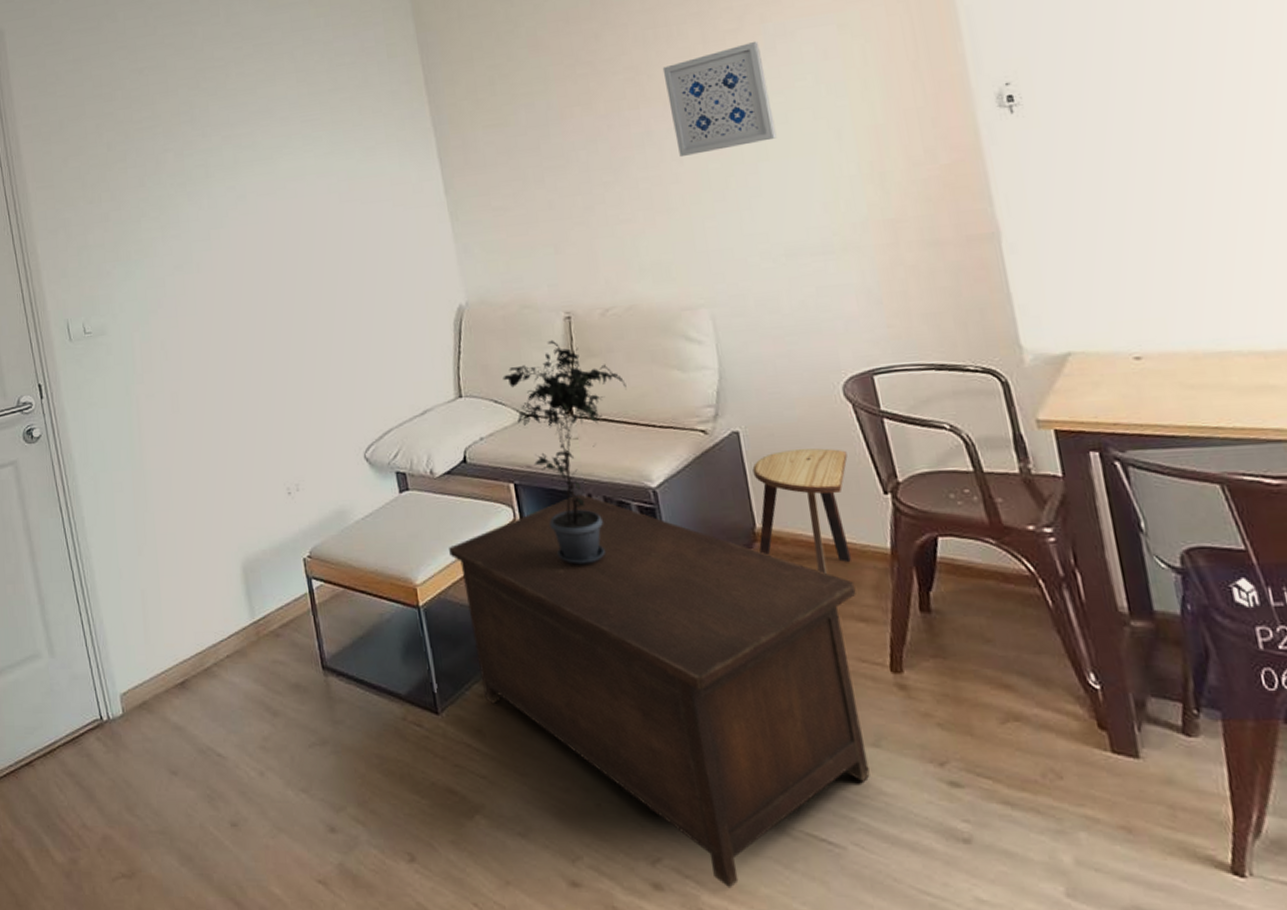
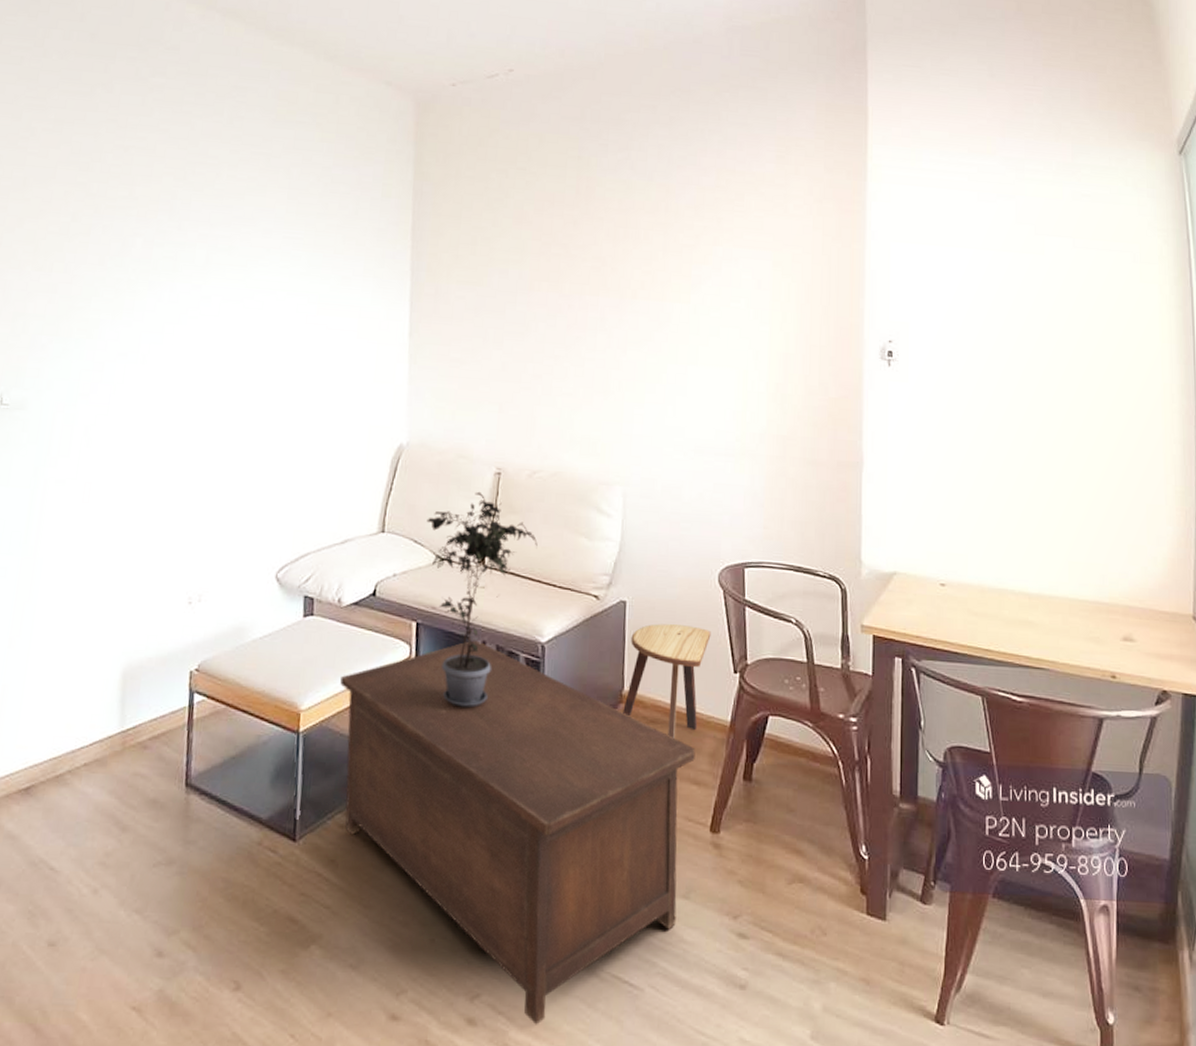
wall art: present [662,41,777,158] -> none [624,259,709,348]

